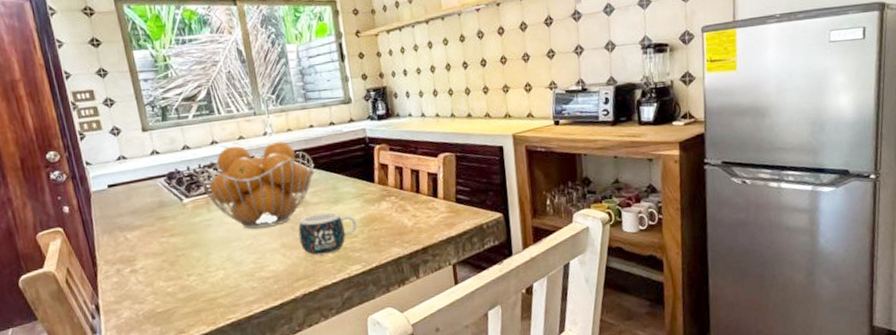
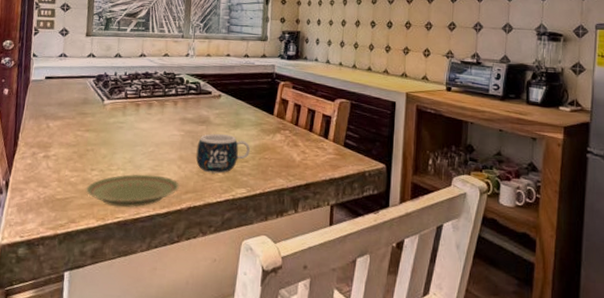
plate: none [186,268,289,309] -> present [85,174,179,208]
fruit basket: present [197,141,315,229] -> none [121,61,224,139]

